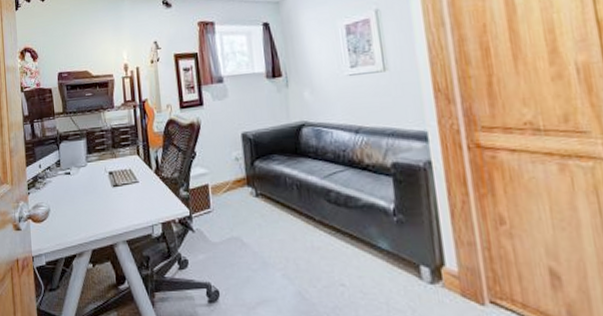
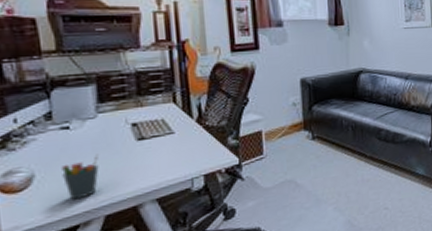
pen holder: none [65,196,88,233] -> present [61,154,99,200]

